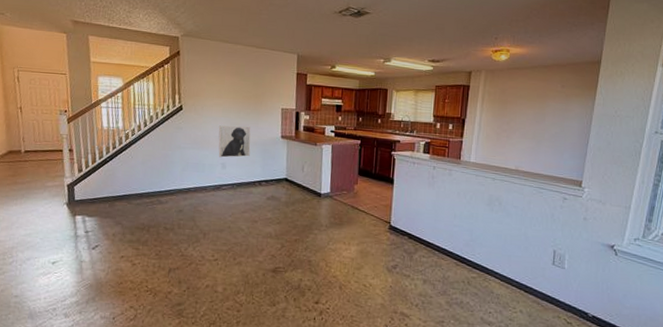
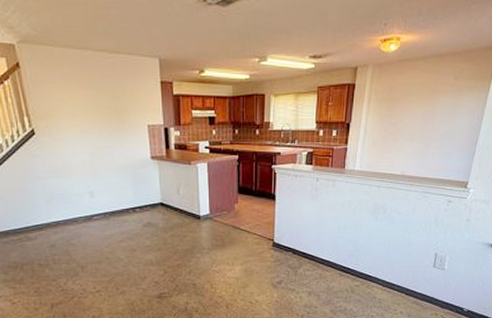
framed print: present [218,125,251,158] -> none [80,148,119,185]

